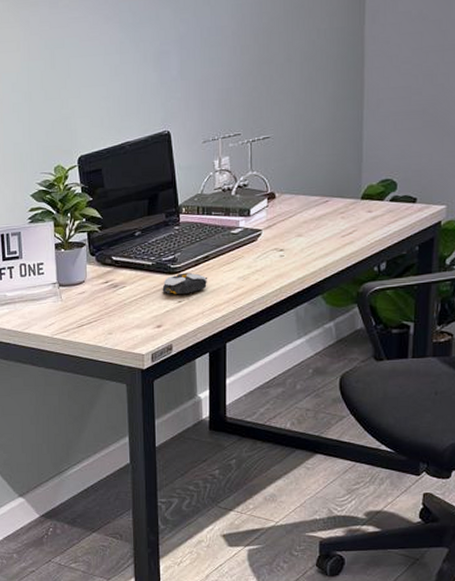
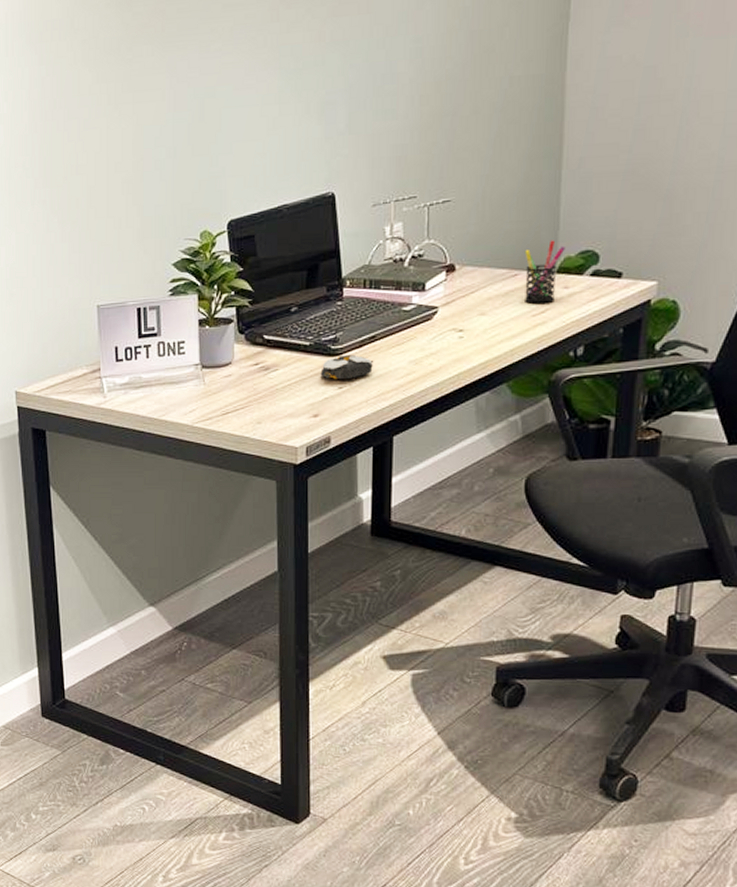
pen holder: none [334,170,368,226] -> present [525,240,565,303]

